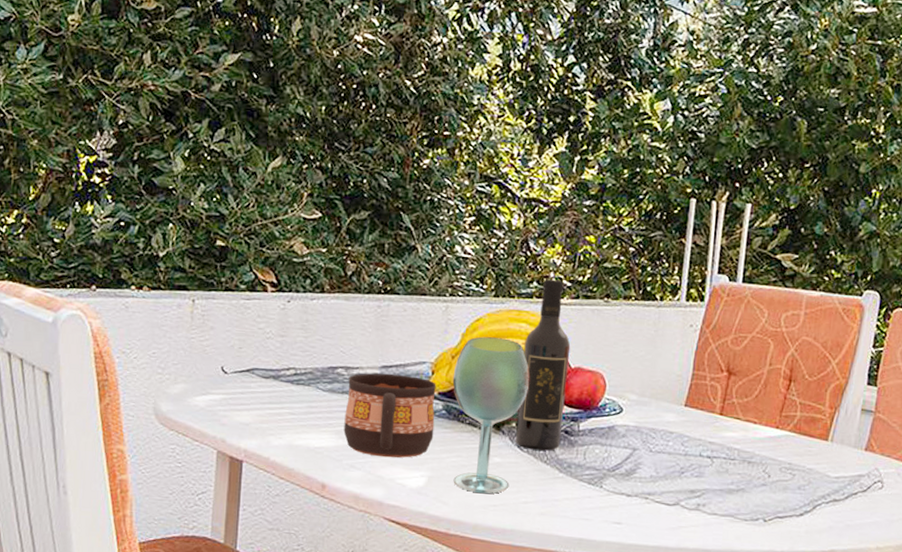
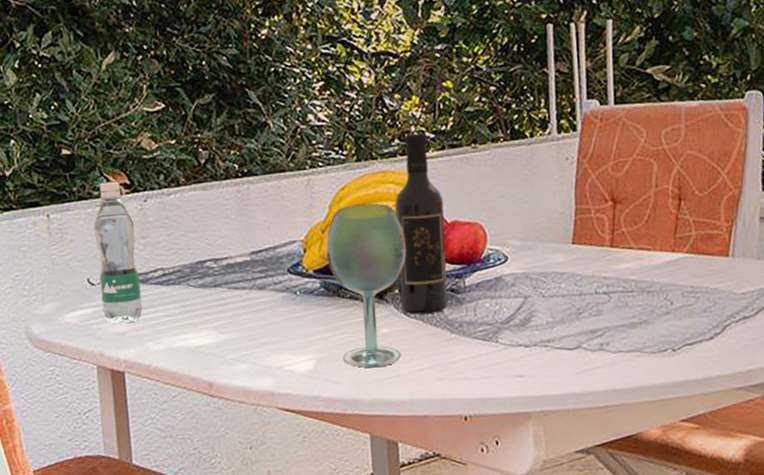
bottle: none [231,277,275,415] -> present [93,181,142,324]
cup: present [343,373,436,458] -> none [219,257,316,346]

